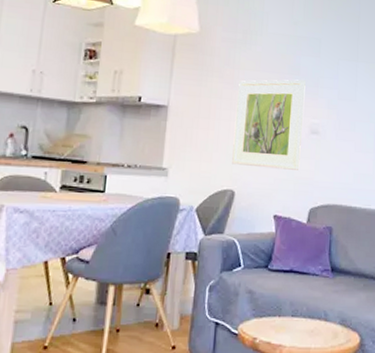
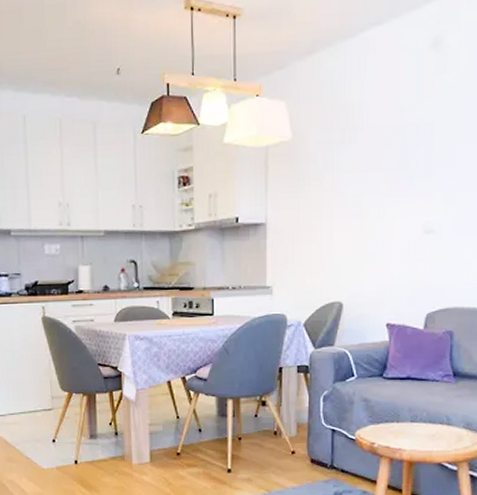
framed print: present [232,79,306,170] -> none [338,174,416,276]

